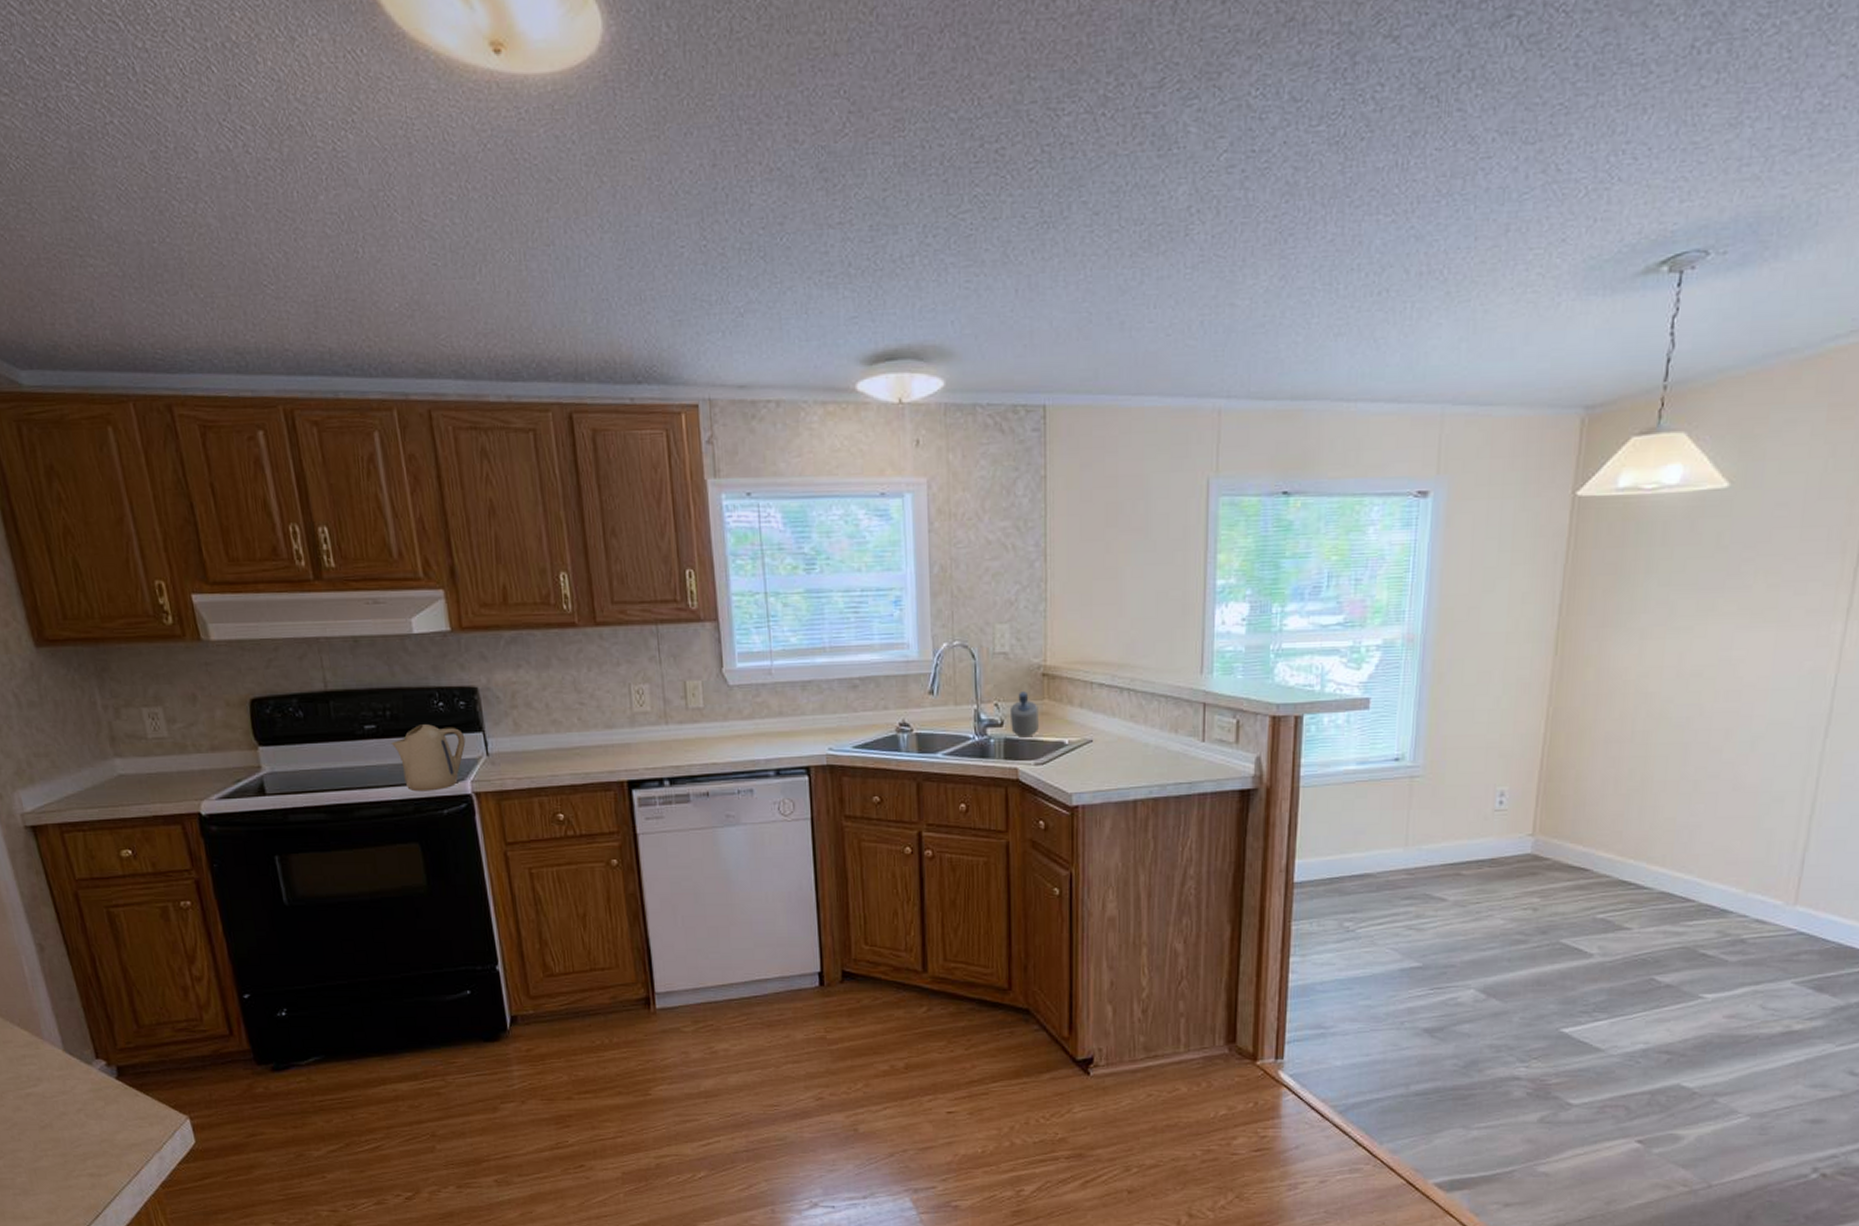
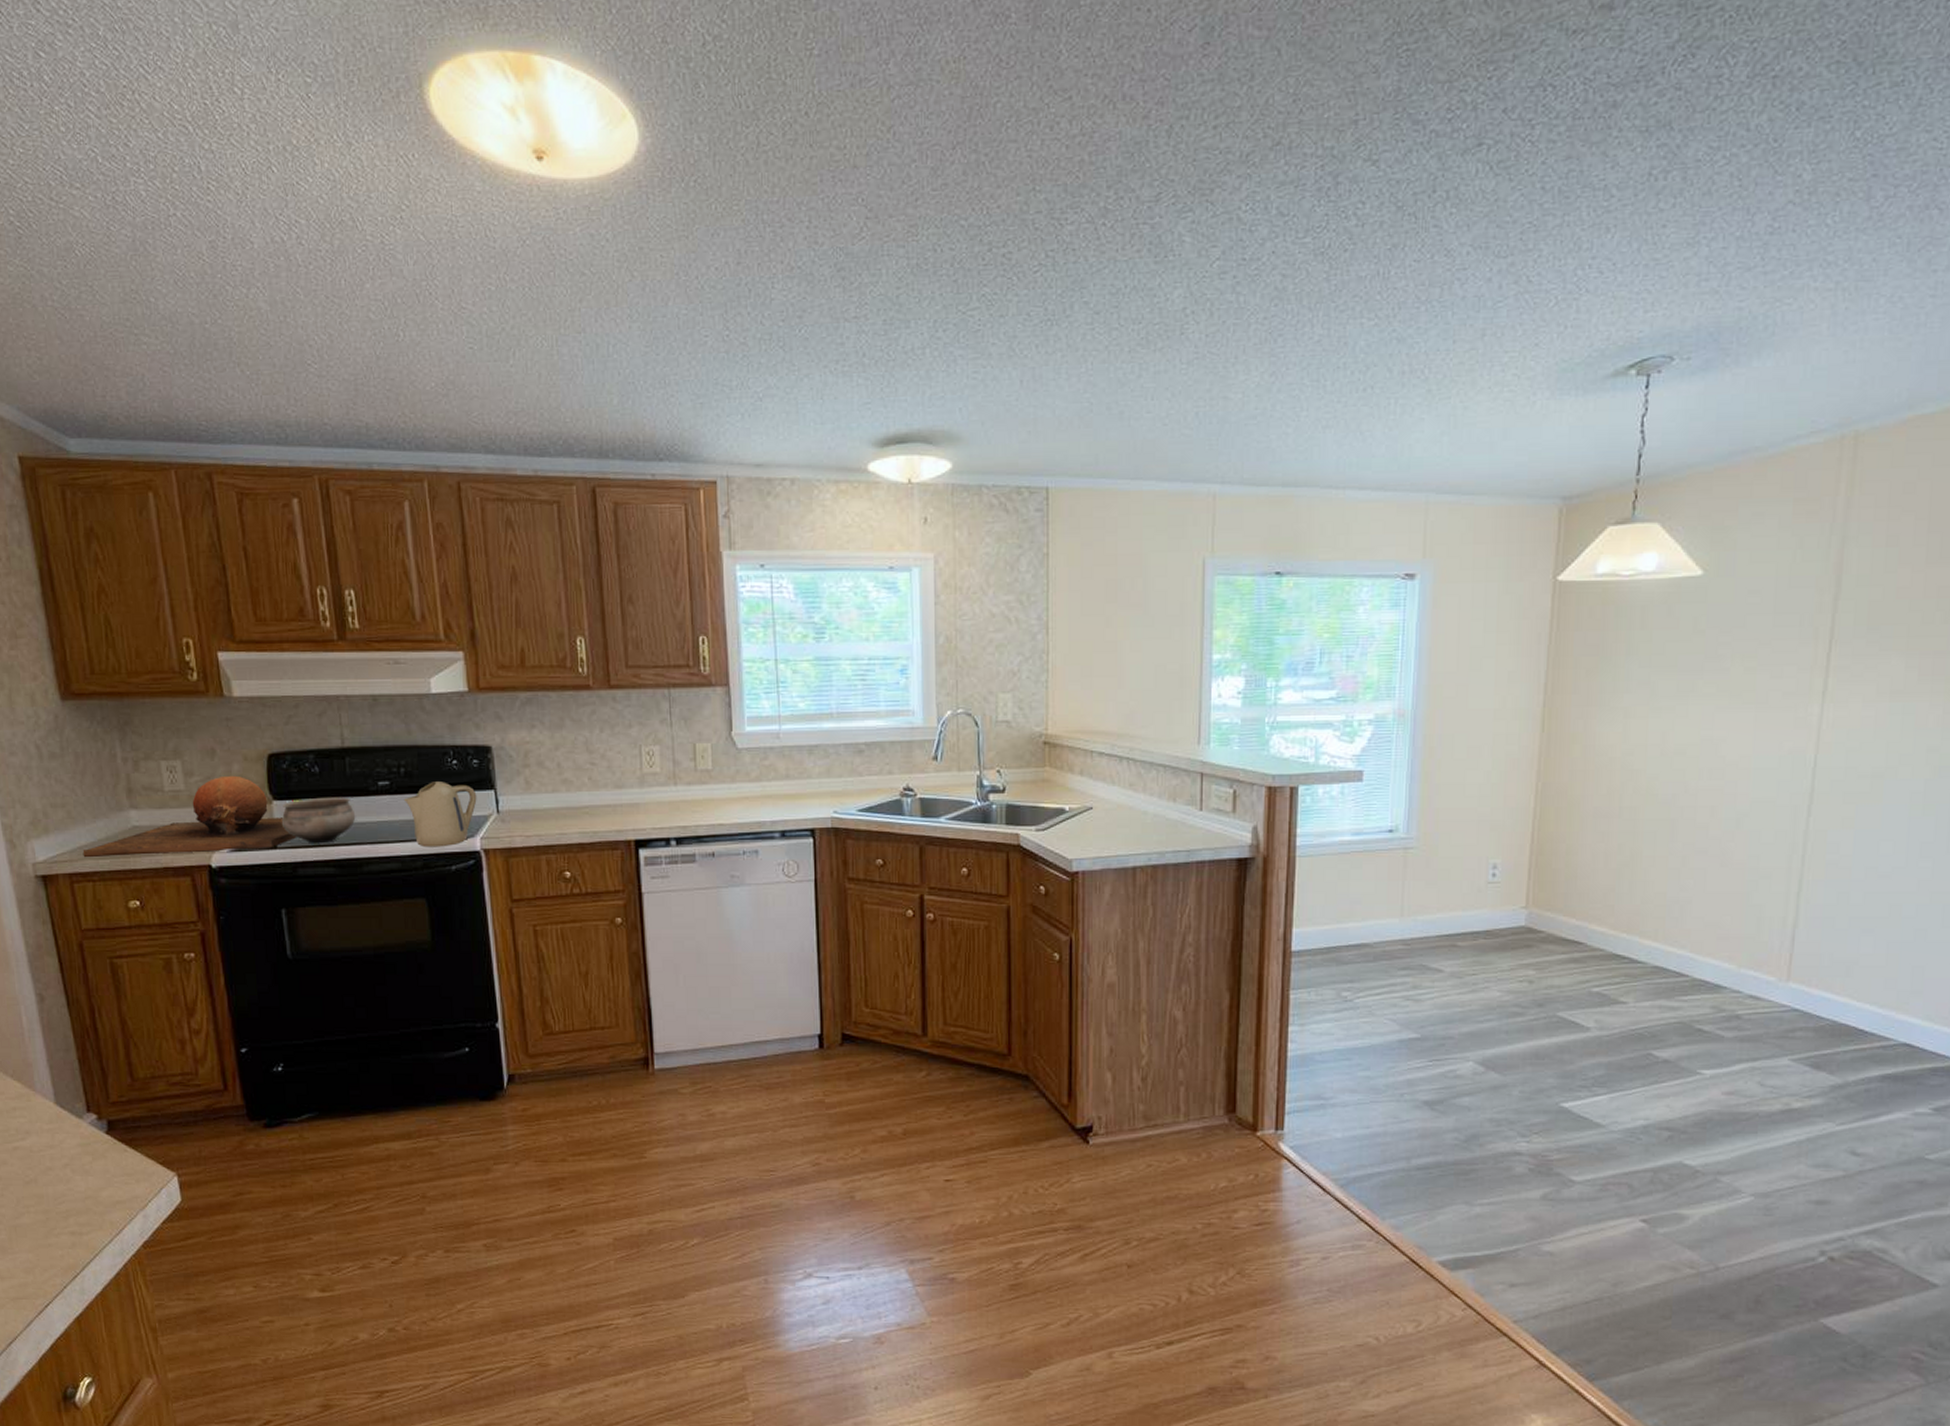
chopping board: none [70,721,285,808] -> present [82,775,297,858]
cooking pot: none [268,741,344,790] -> present [281,797,356,844]
soap dispenser: present [1009,691,1039,738] -> none [1011,759,1040,804]

